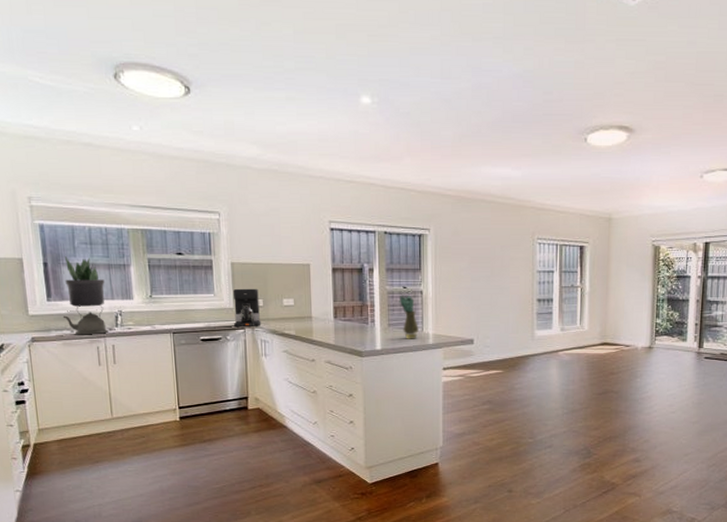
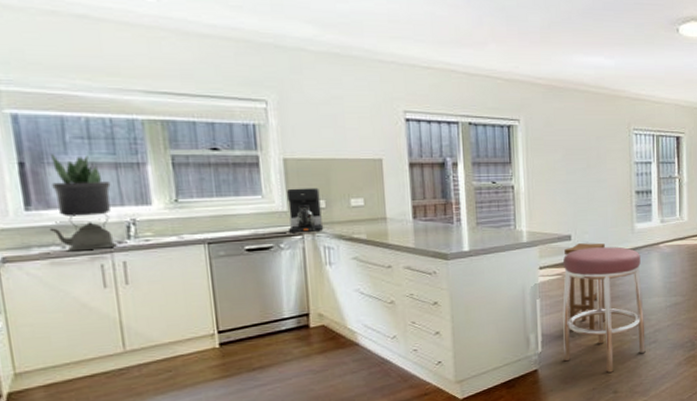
vase: present [399,293,419,339] -> none [488,189,511,238]
bar stool: none [462,352,541,472] -> present [562,246,646,373]
bar stool: none [467,347,505,431] -> present [564,243,605,331]

